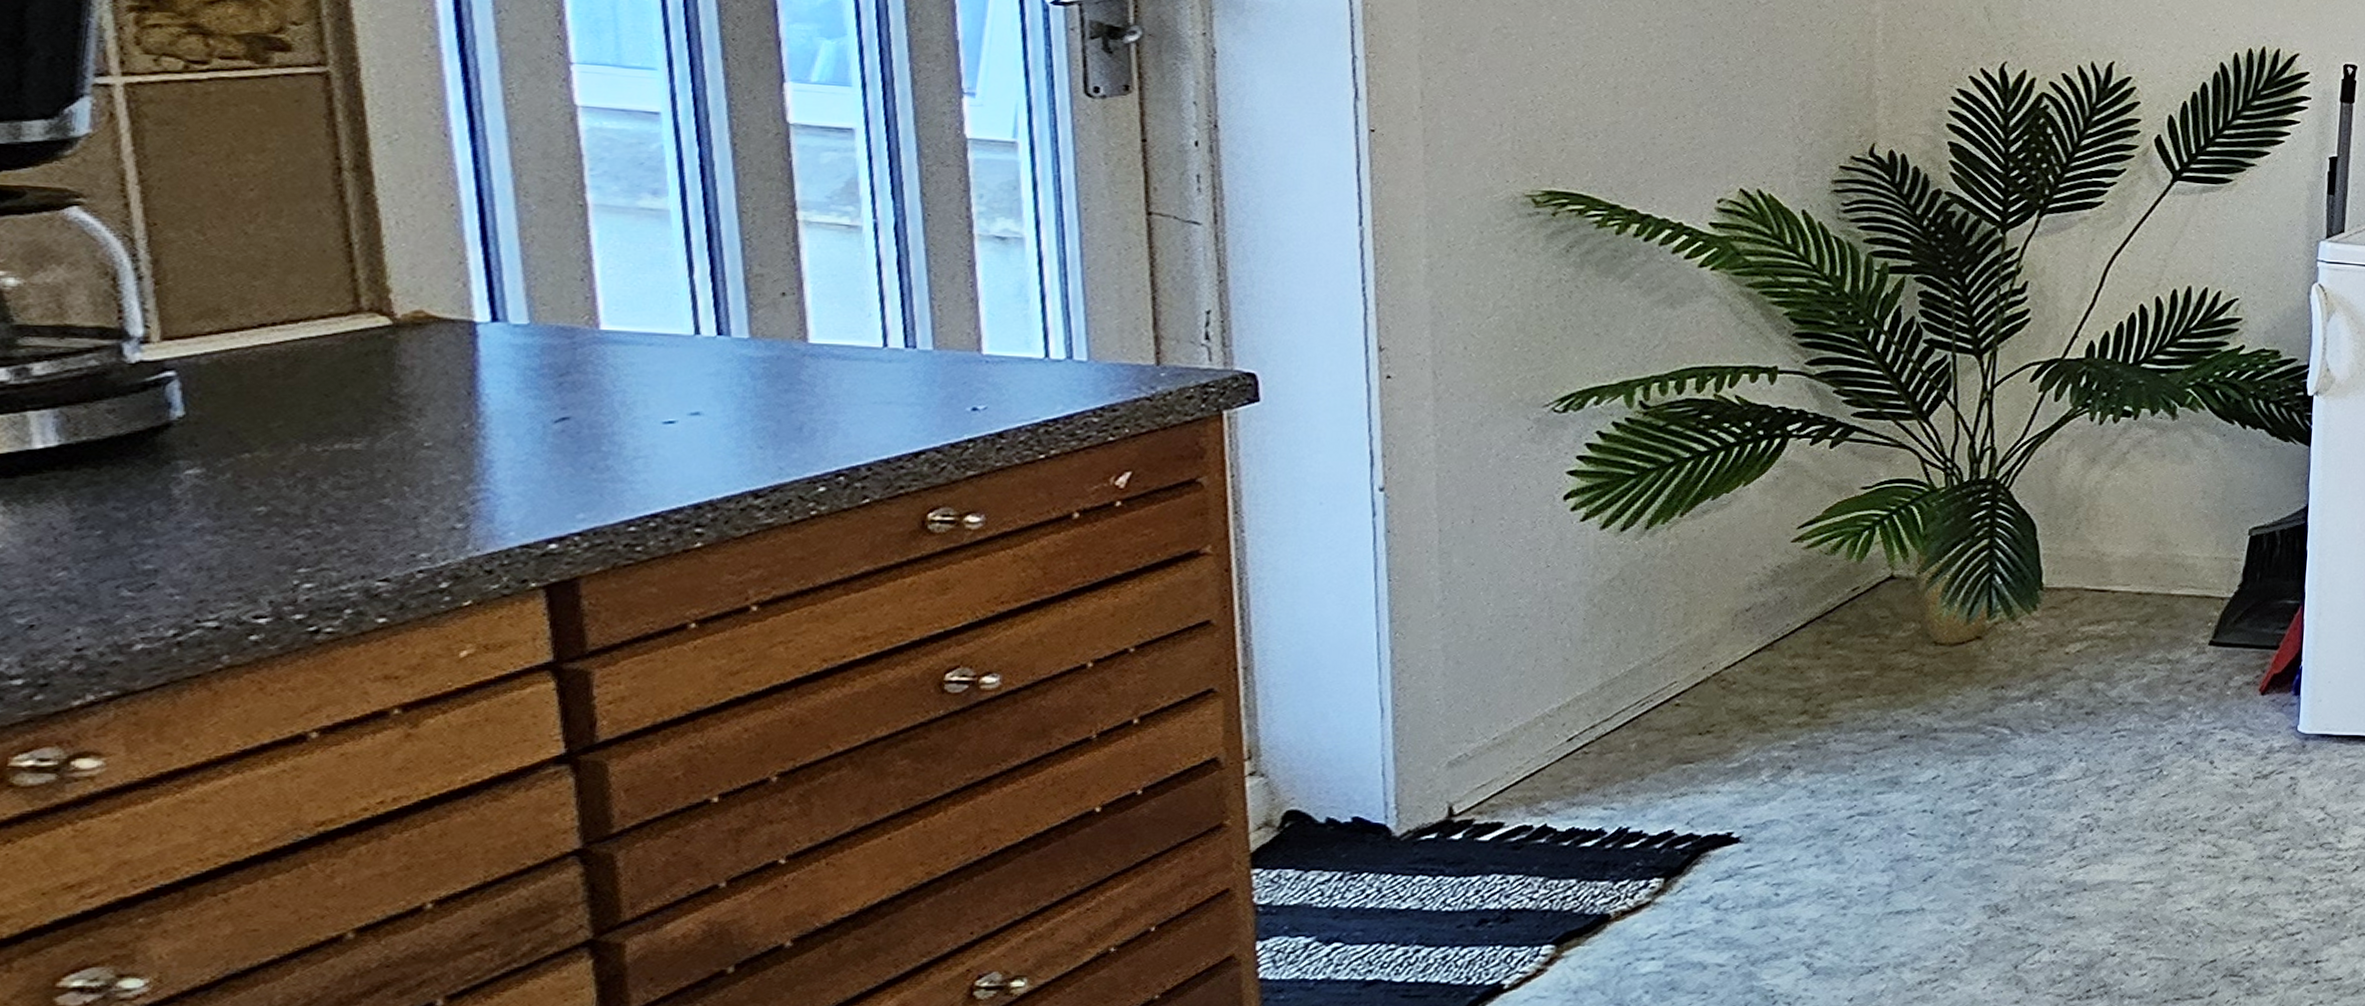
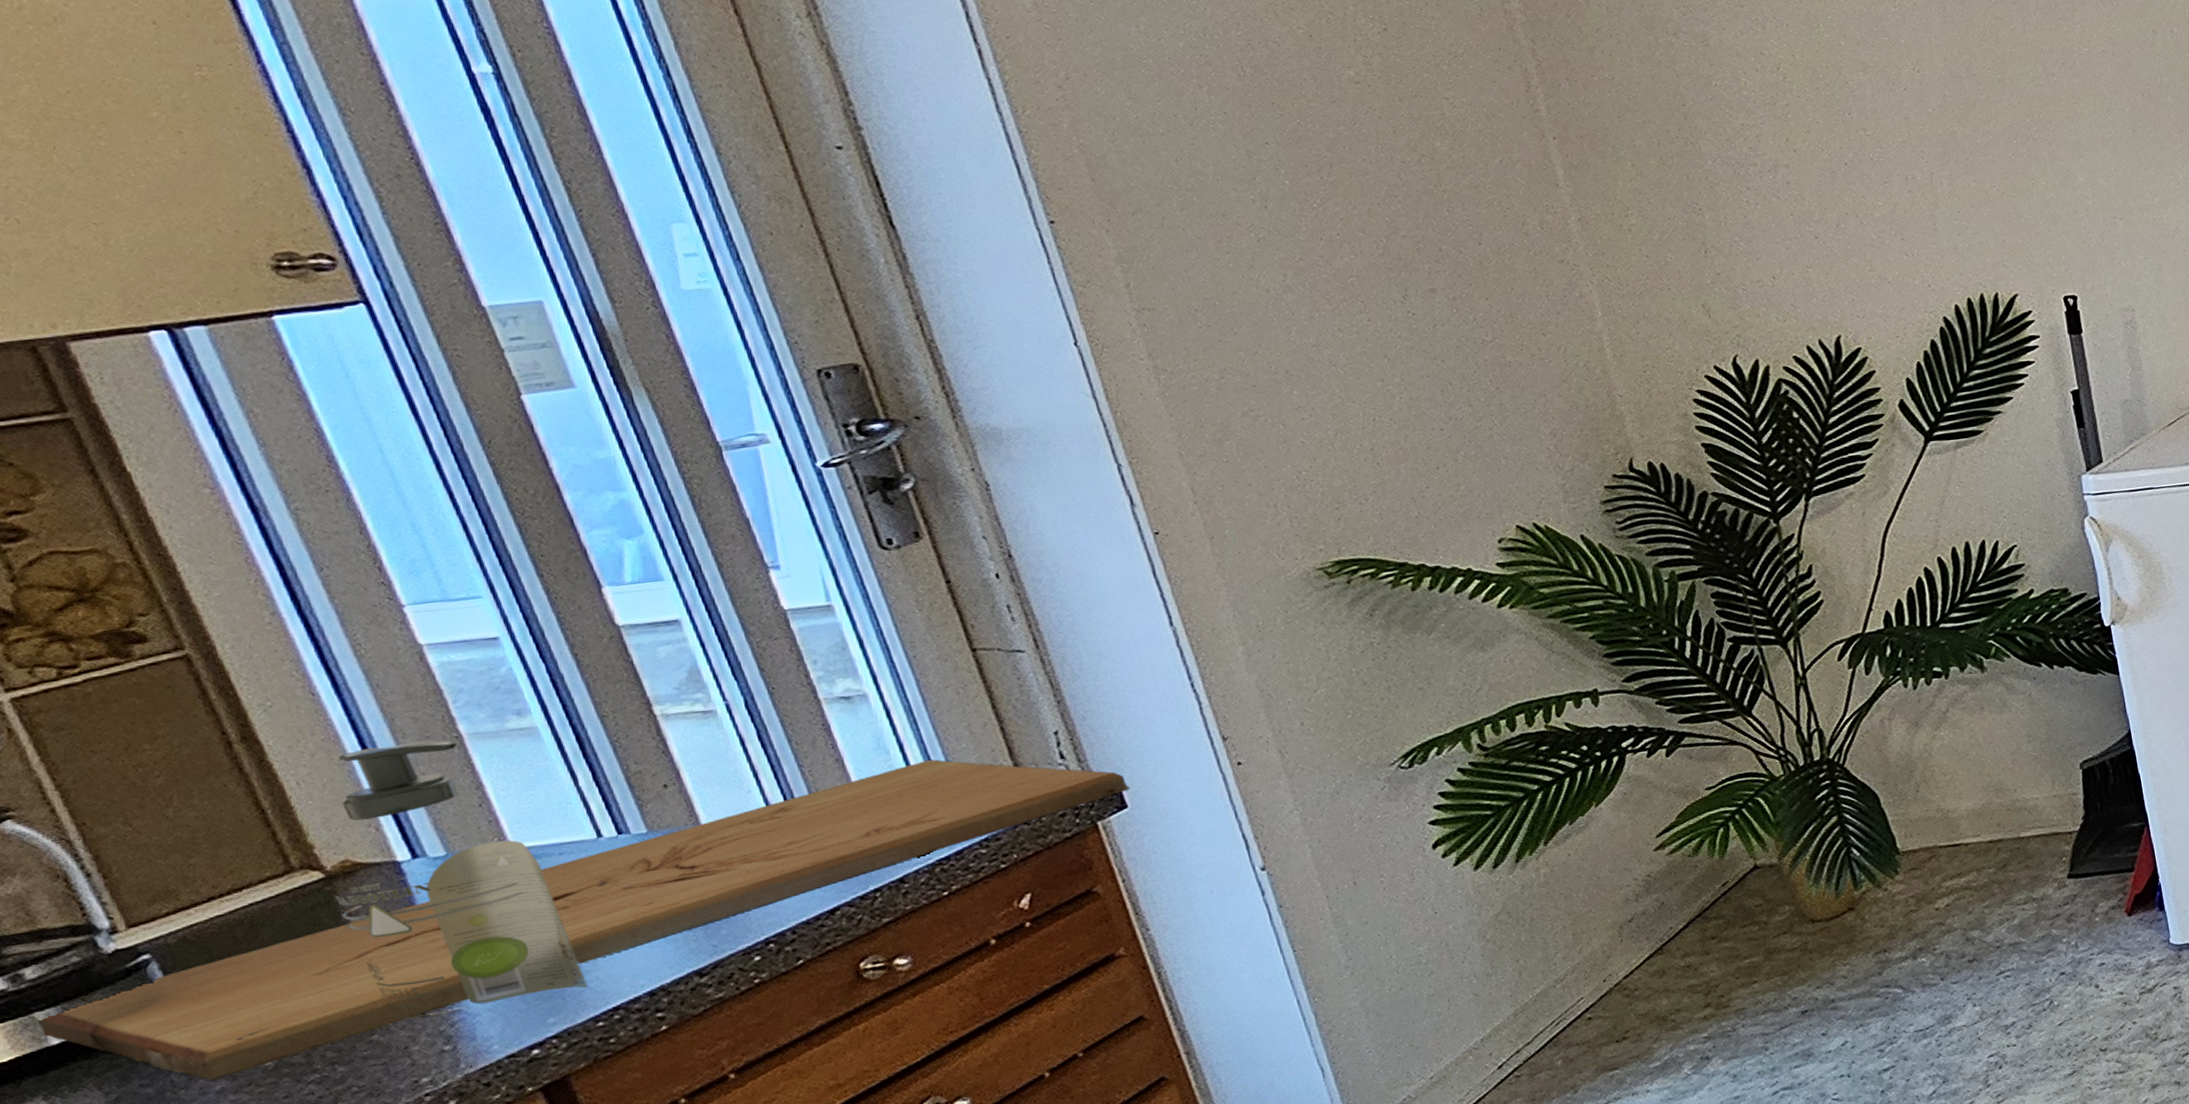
cutting board: none [26,316,1268,516] -> present [35,759,1130,1081]
soap dispenser: none [394,200,633,490] -> present [335,740,588,1019]

